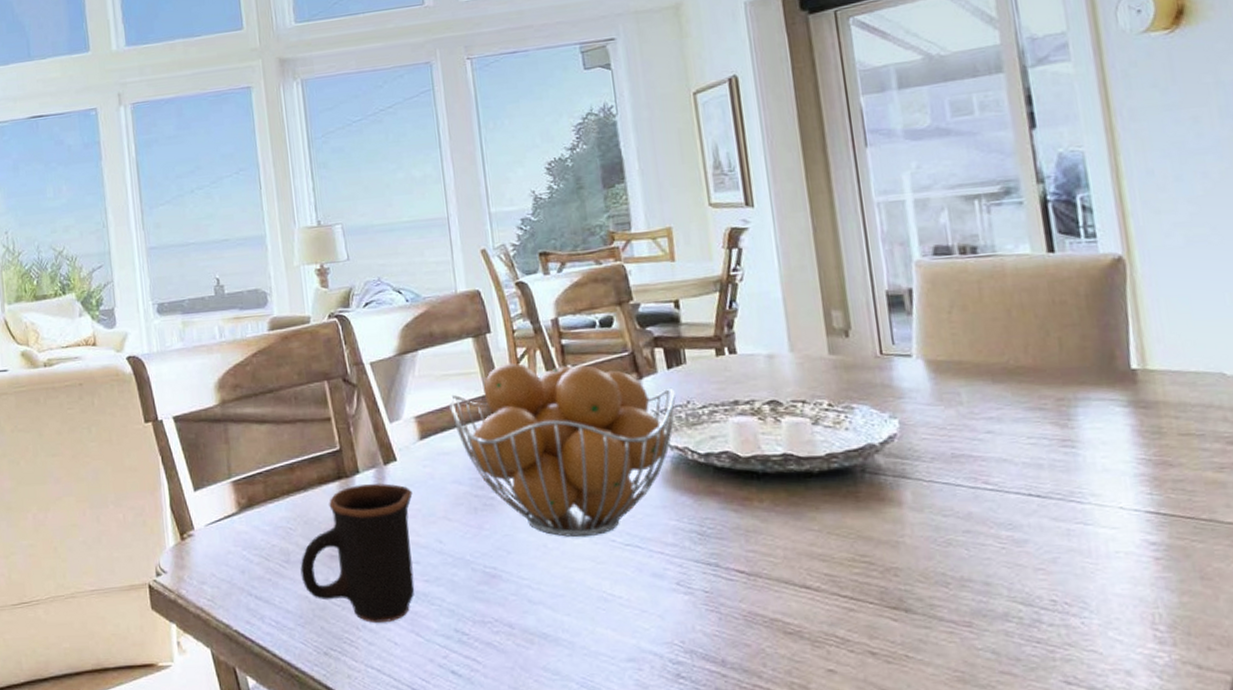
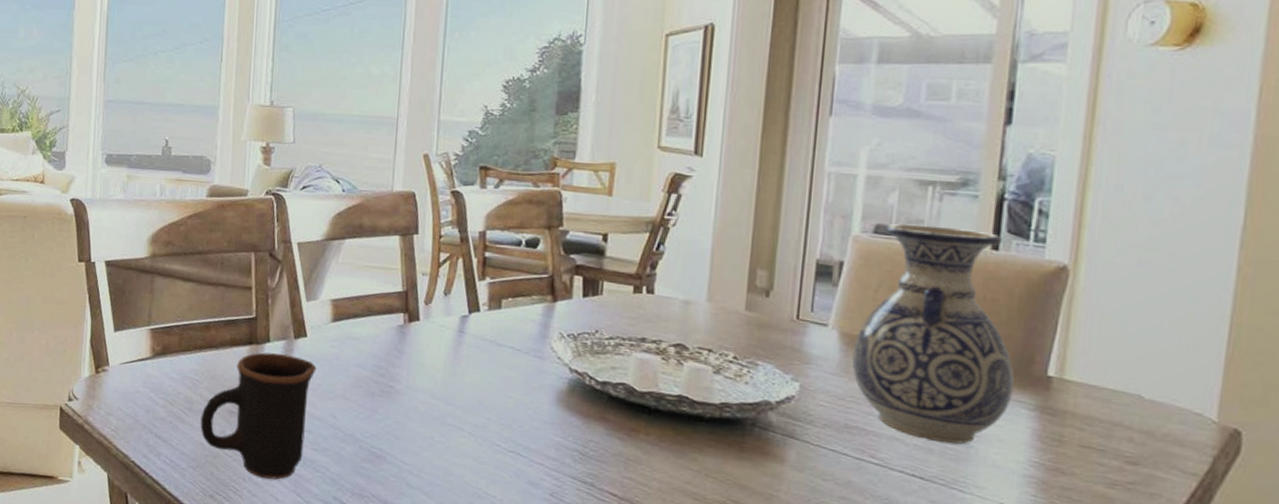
fruit basket: present [449,363,676,537] -> none [366,265,586,438]
vase: none [941,236,1104,455] -> present [851,224,1014,444]

